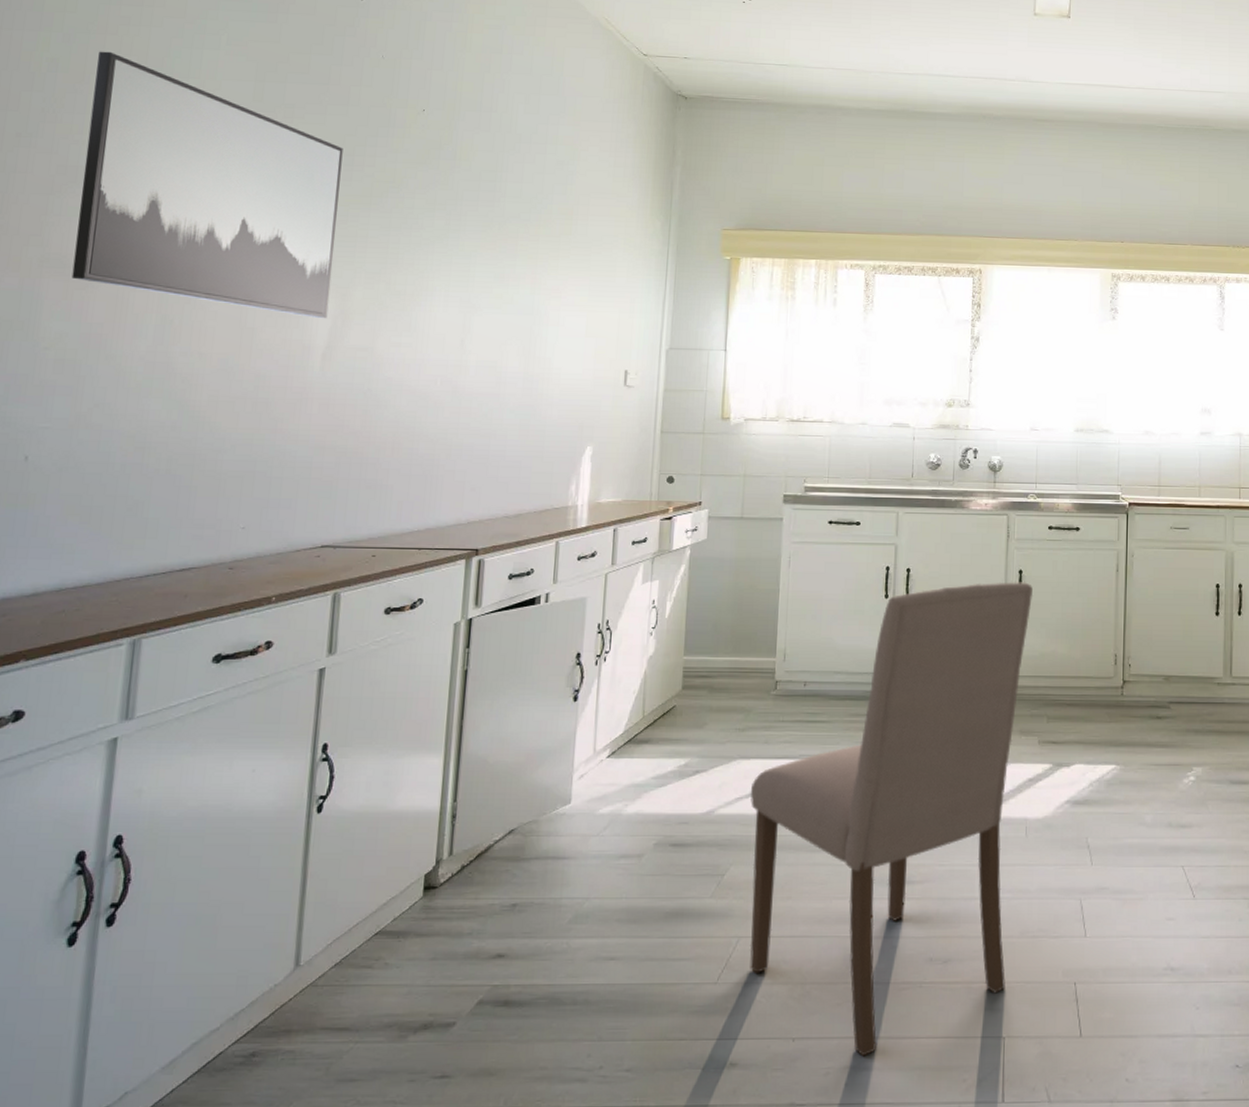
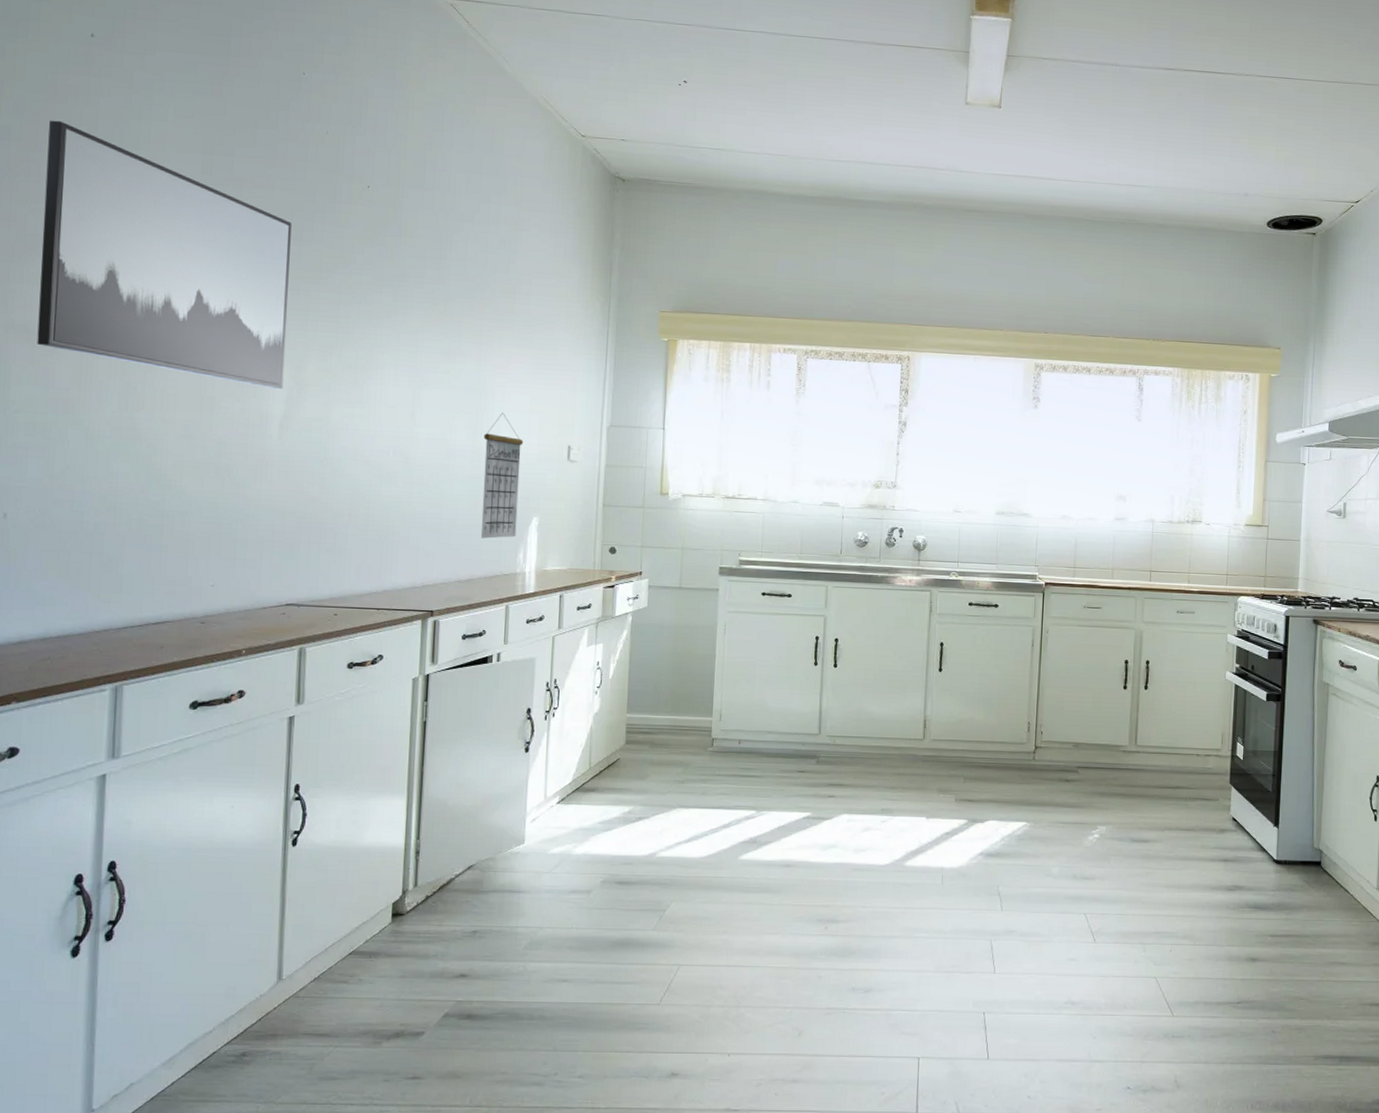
calendar: none [530,337,579,470] -> present [480,412,524,539]
dining chair: present [749,582,1033,1057] -> none [689,653,953,1071]

